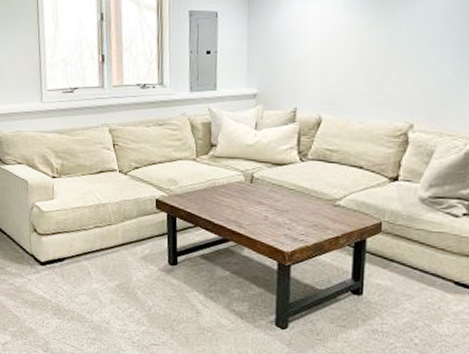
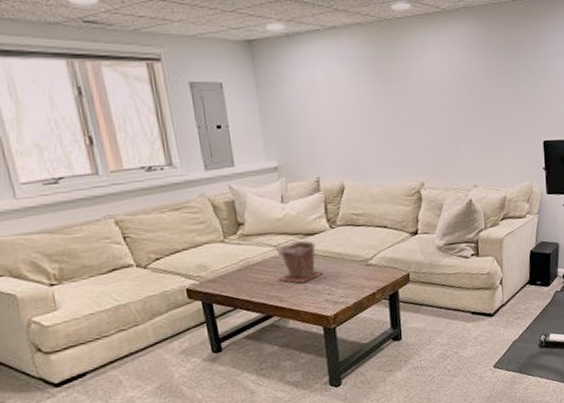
plant pot: none [241,169,285,213] -> present [278,239,323,283]

